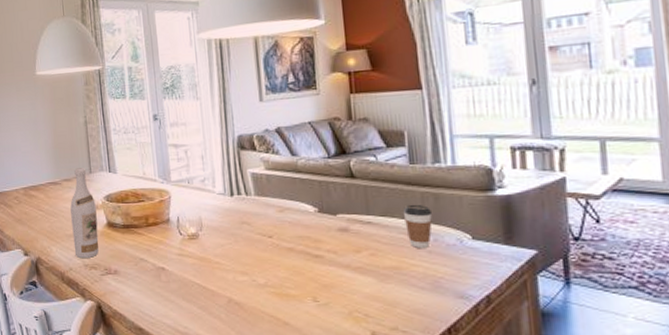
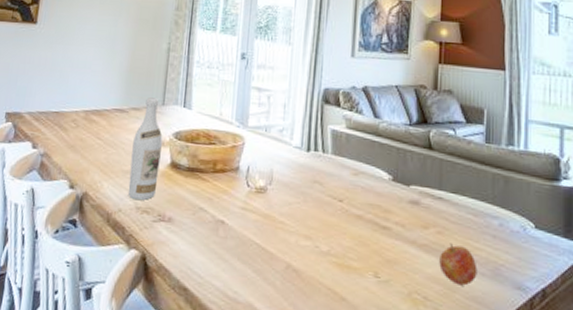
apple: none [376,263,417,301] -> present [439,243,478,286]
coffee cup: present [402,204,432,248] -> none [473,184,500,232]

